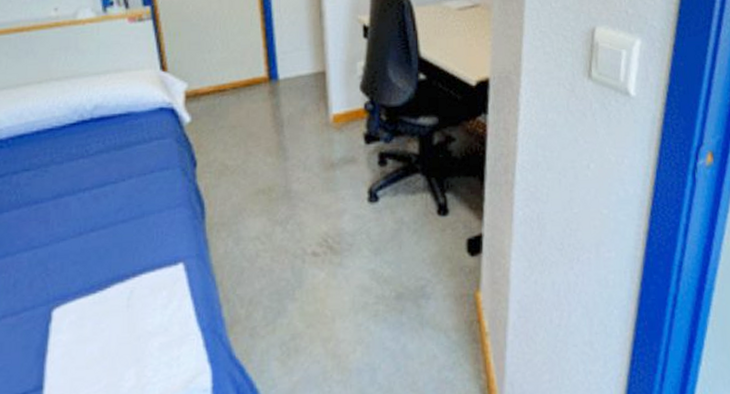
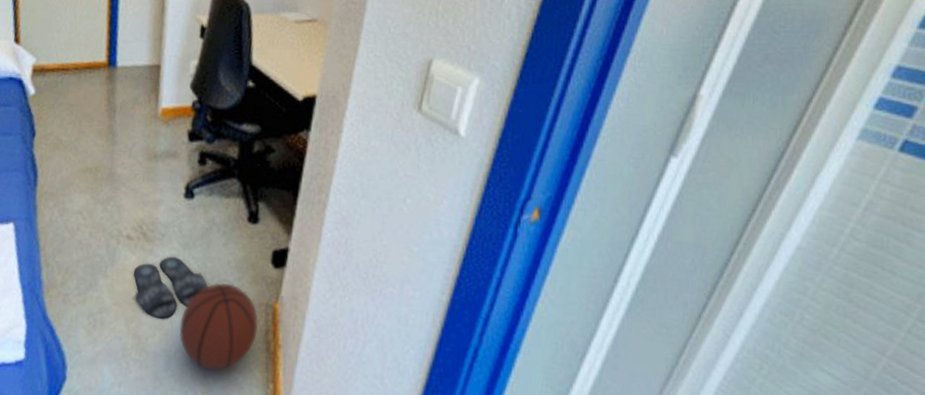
slippers: none [324,263,406,333] -> present [133,255,209,320]
basketball: none [381,281,463,375] -> present [179,282,259,371]

